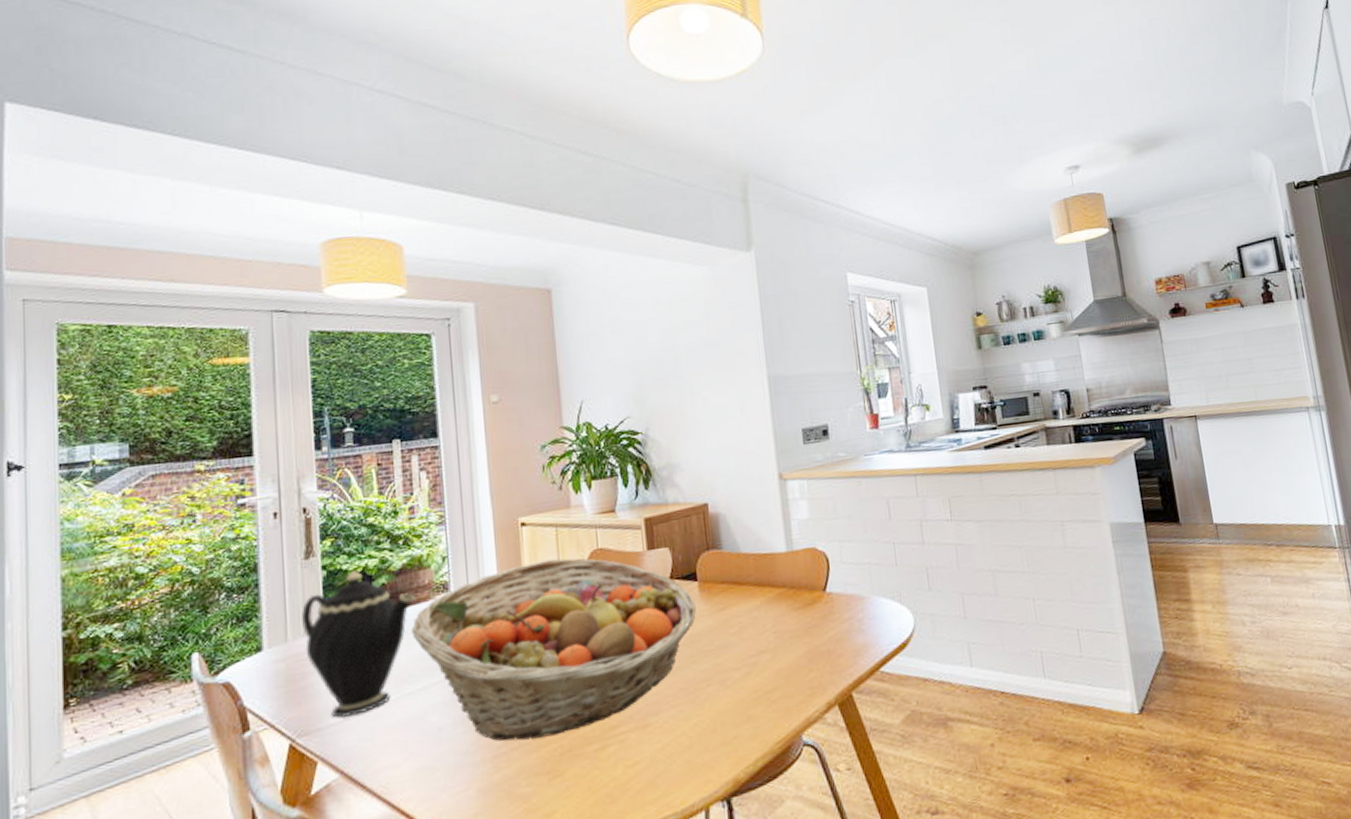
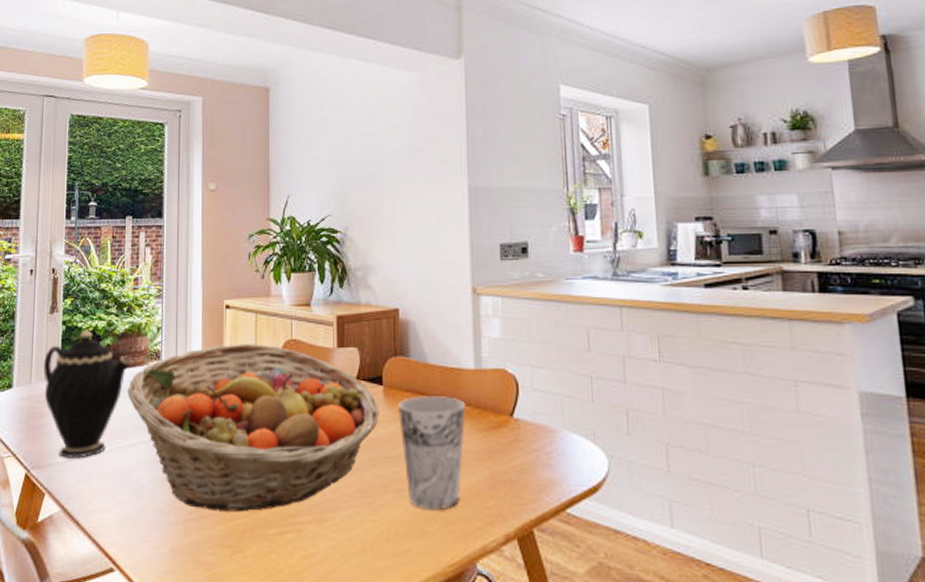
cup: none [714,581,782,695] -> present [397,396,466,511]

